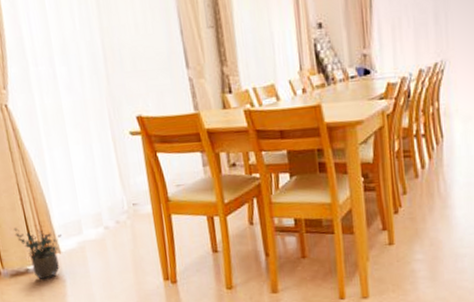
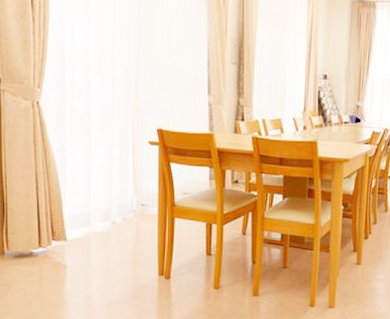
potted plant: present [13,228,62,280] -> none [25,213,70,264]

